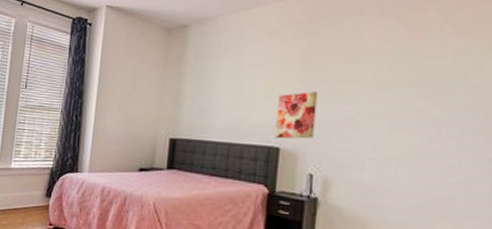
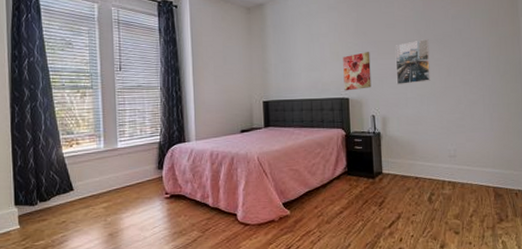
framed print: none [351,80,411,140] -> present [395,38,430,86]

